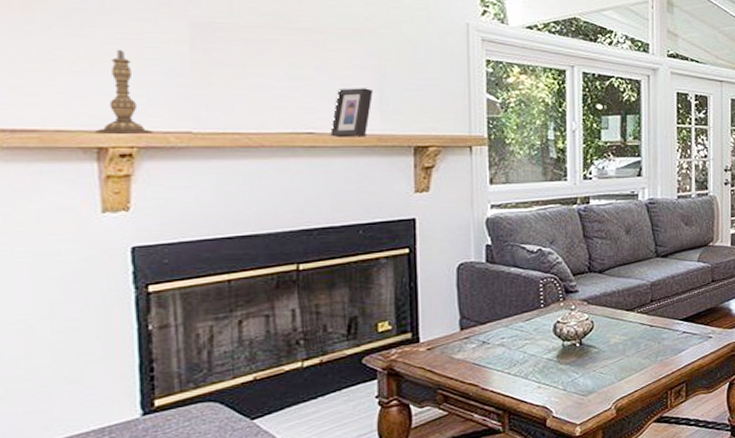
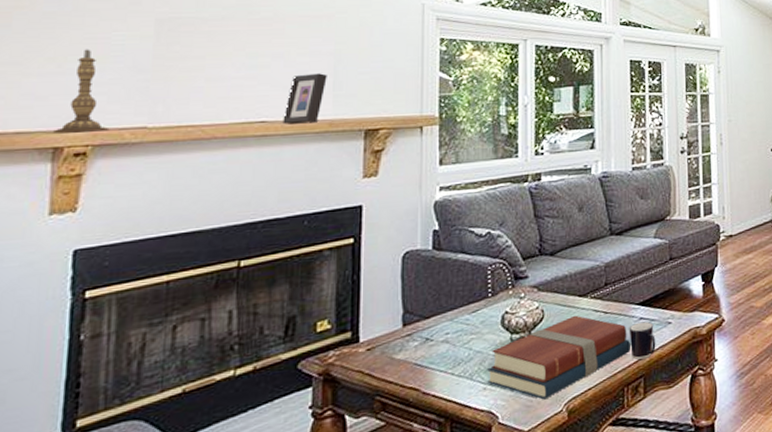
books: none [541,327,674,399] -> present [487,315,630,400]
mug: none [672,335,697,368] -> present [628,321,656,360]

